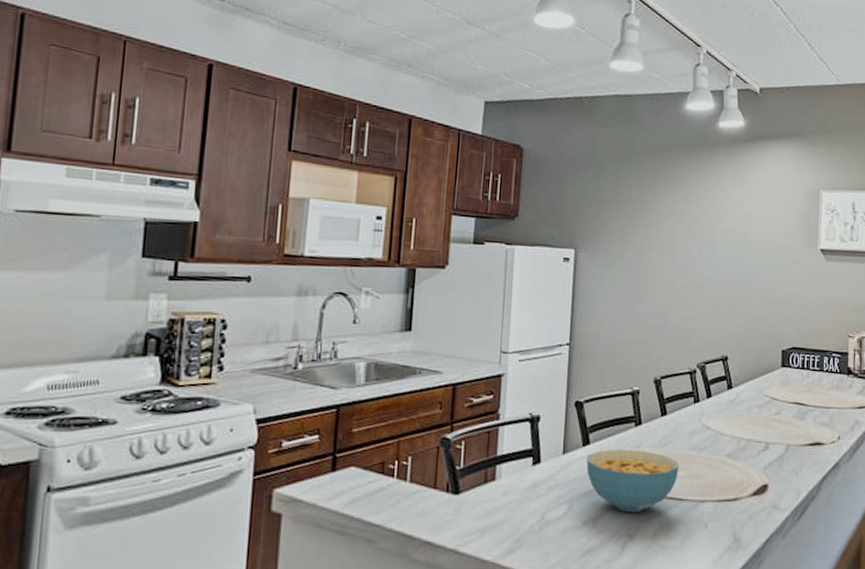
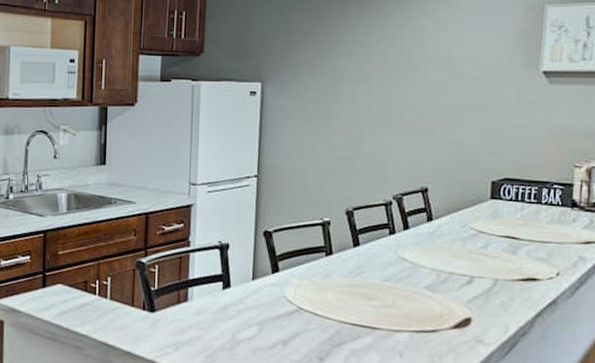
cereal bowl: present [586,449,679,513] -> none [276,277,373,338]

